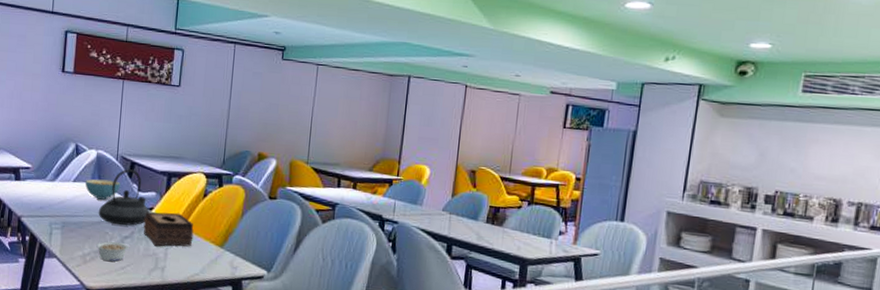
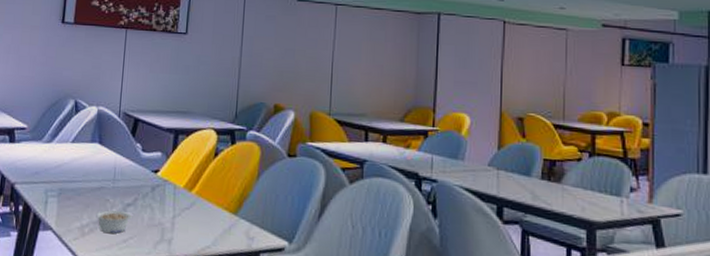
cereal bowl: present [85,179,120,200] -> none [84,138,123,162]
teapot: present [98,169,150,226] -> none [98,126,155,191]
tissue box: present [143,211,194,247] -> none [147,174,204,215]

